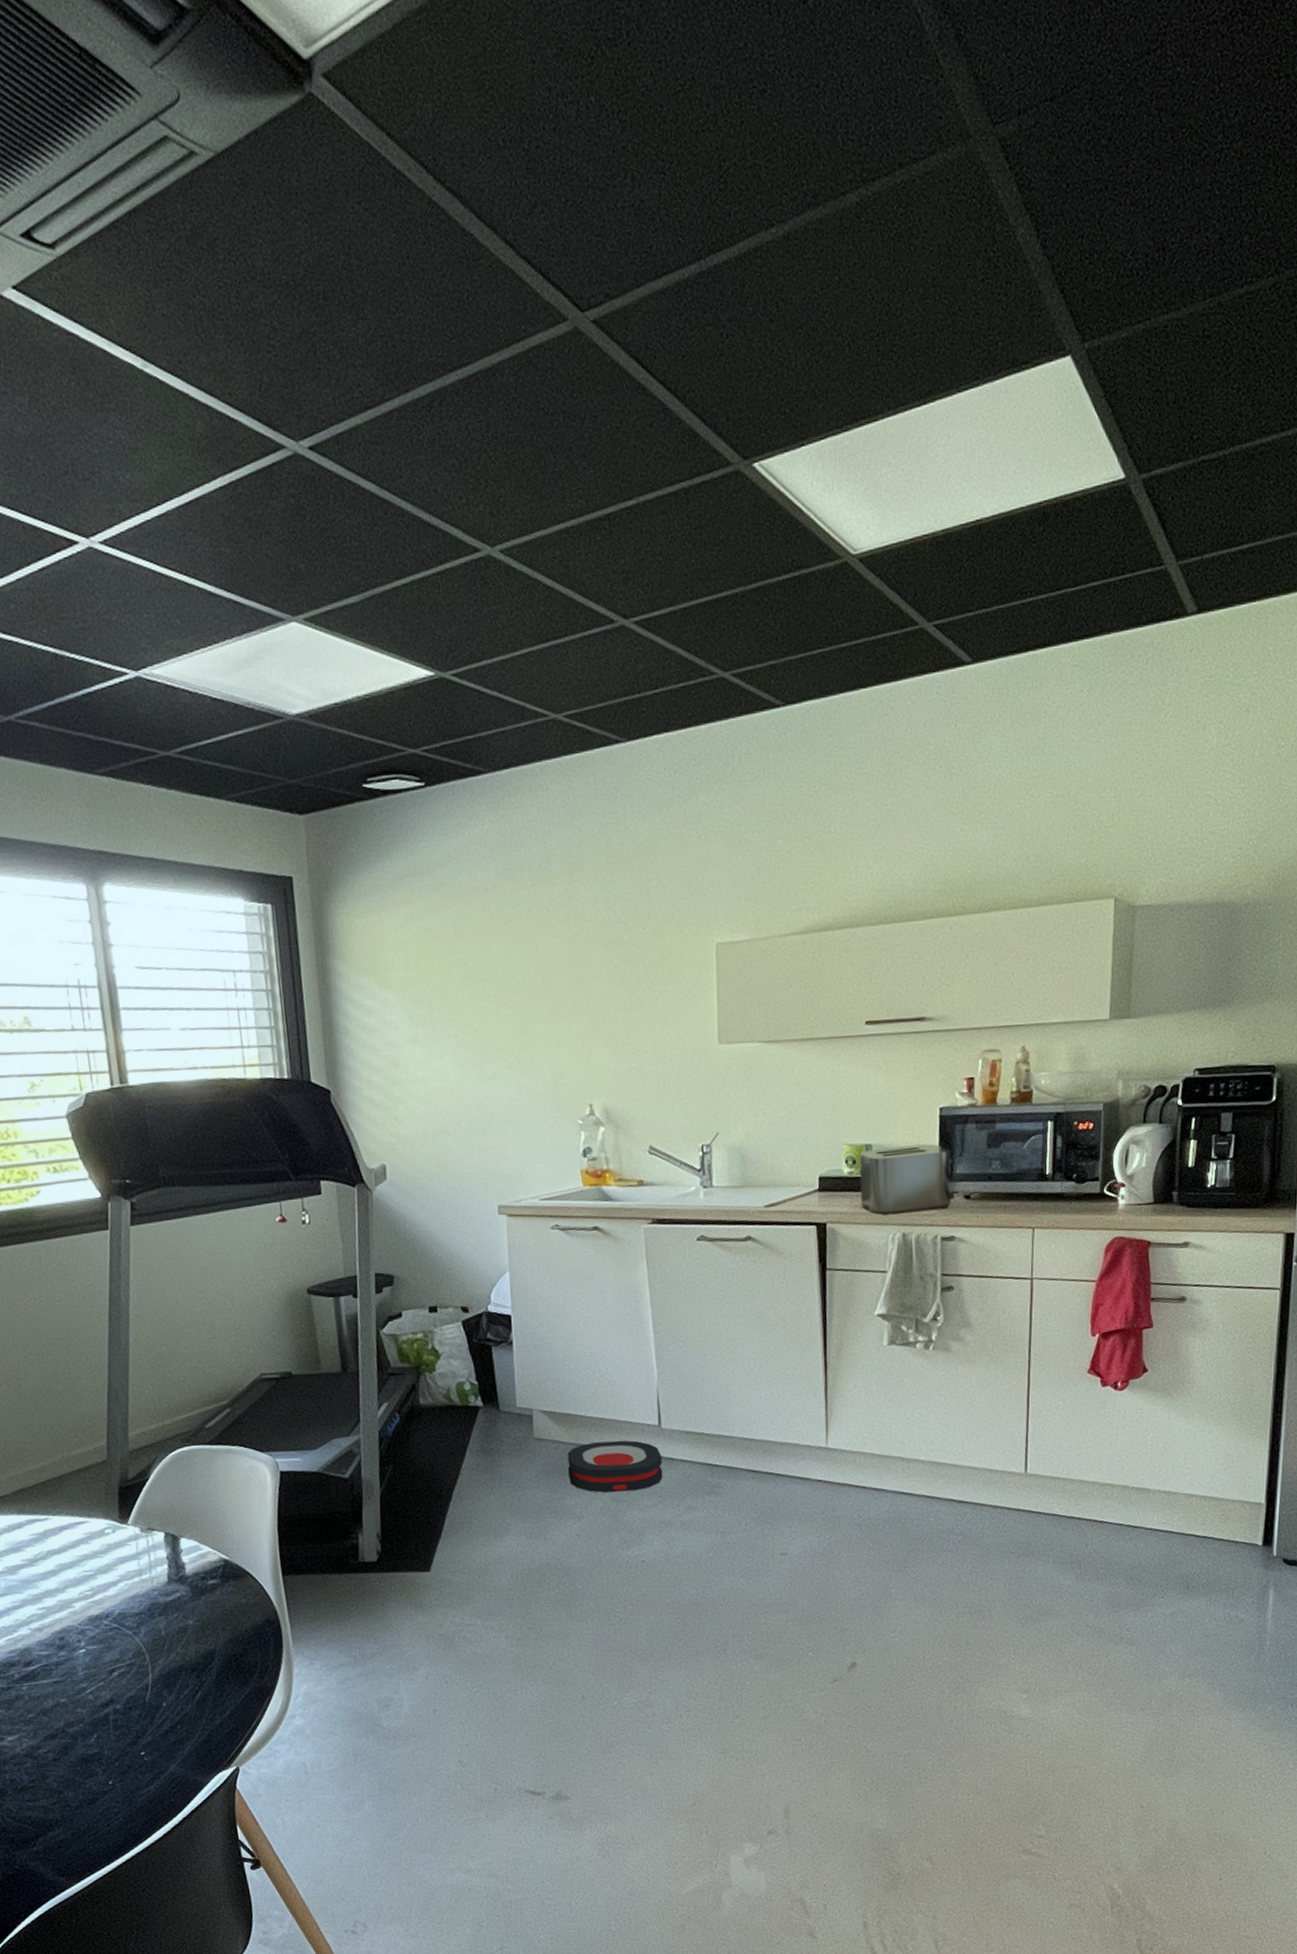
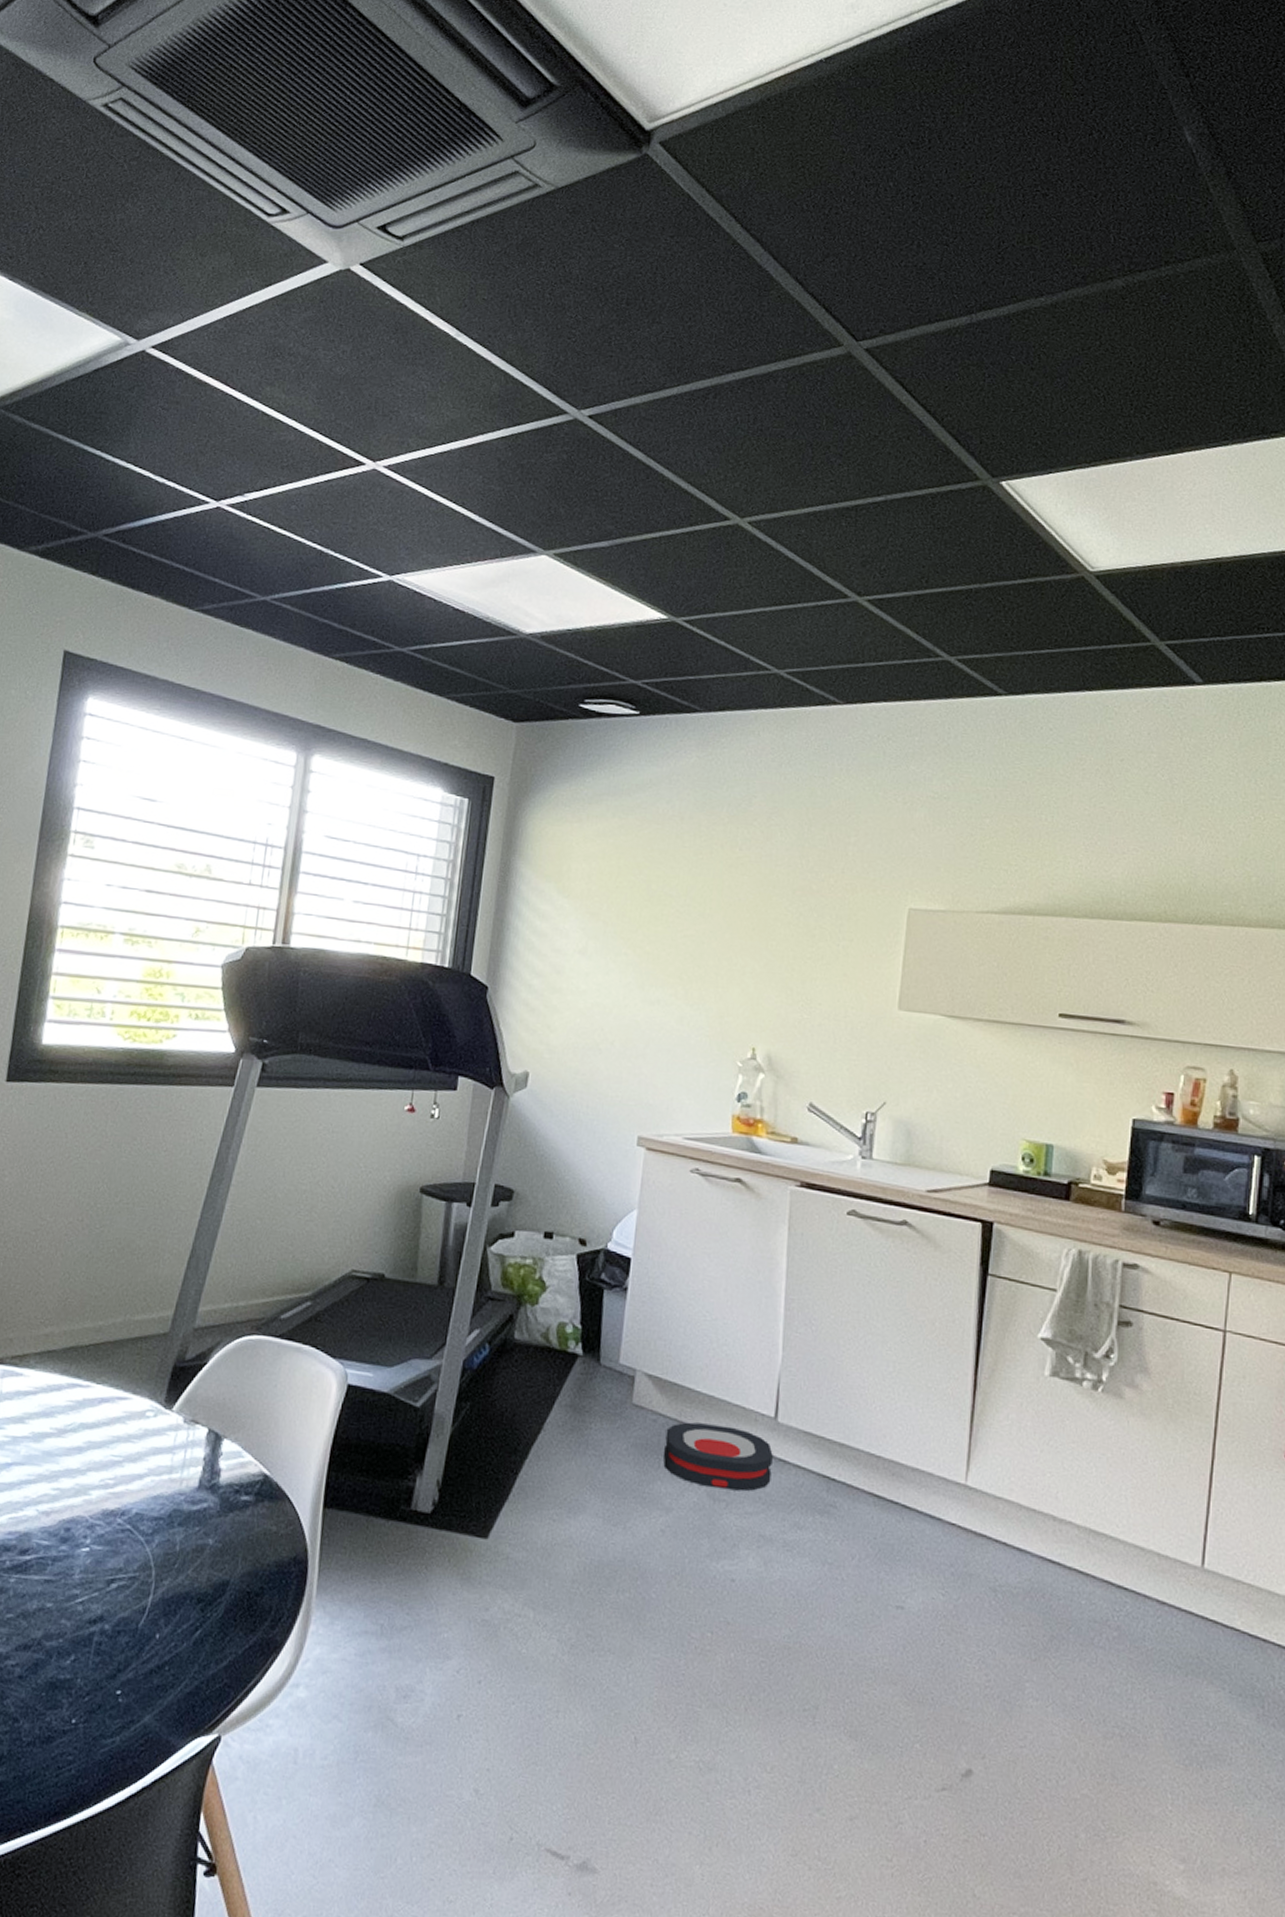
toaster: present [859,1144,954,1215] -> none [1034,1150,1142,1231]

